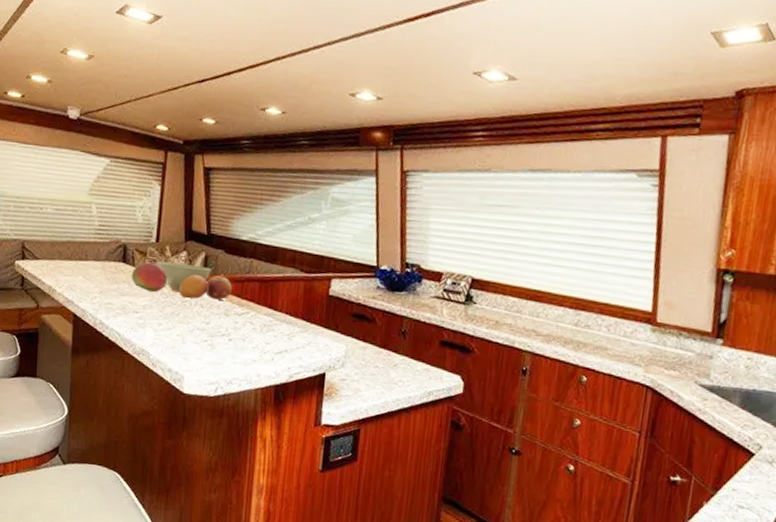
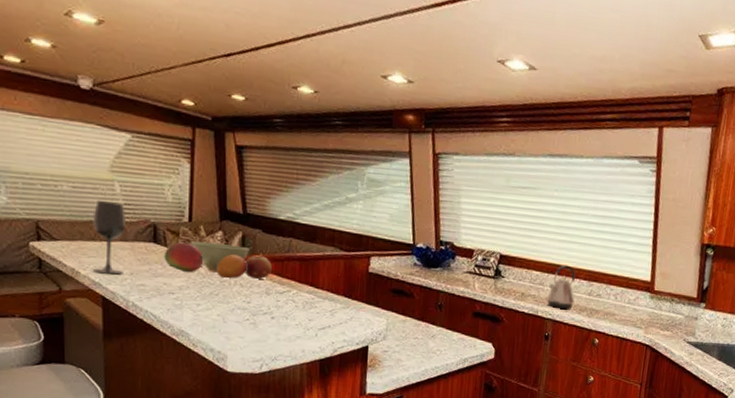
wine glass: none [68,221,100,293] -> present [93,200,125,275]
kettle: none [524,291,560,342] -> present [546,265,576,310]

